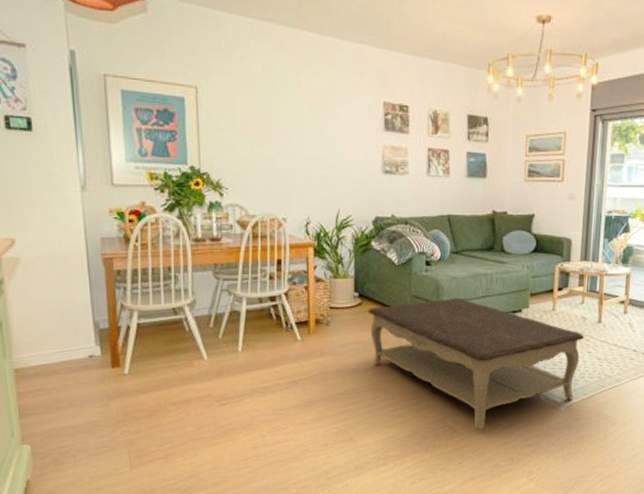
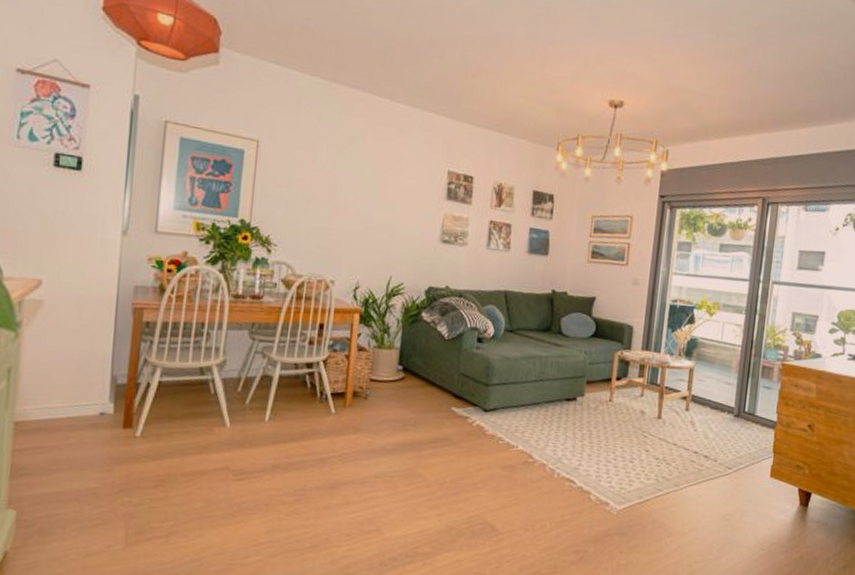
coffee table: present [368,297,585,430] -> none [410,379,643,530]

